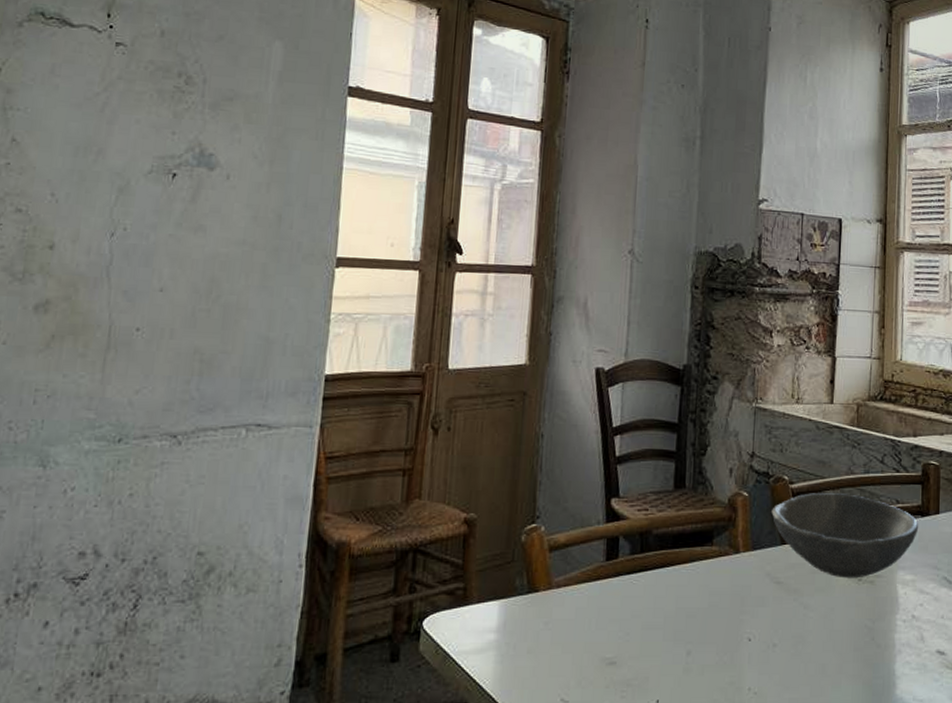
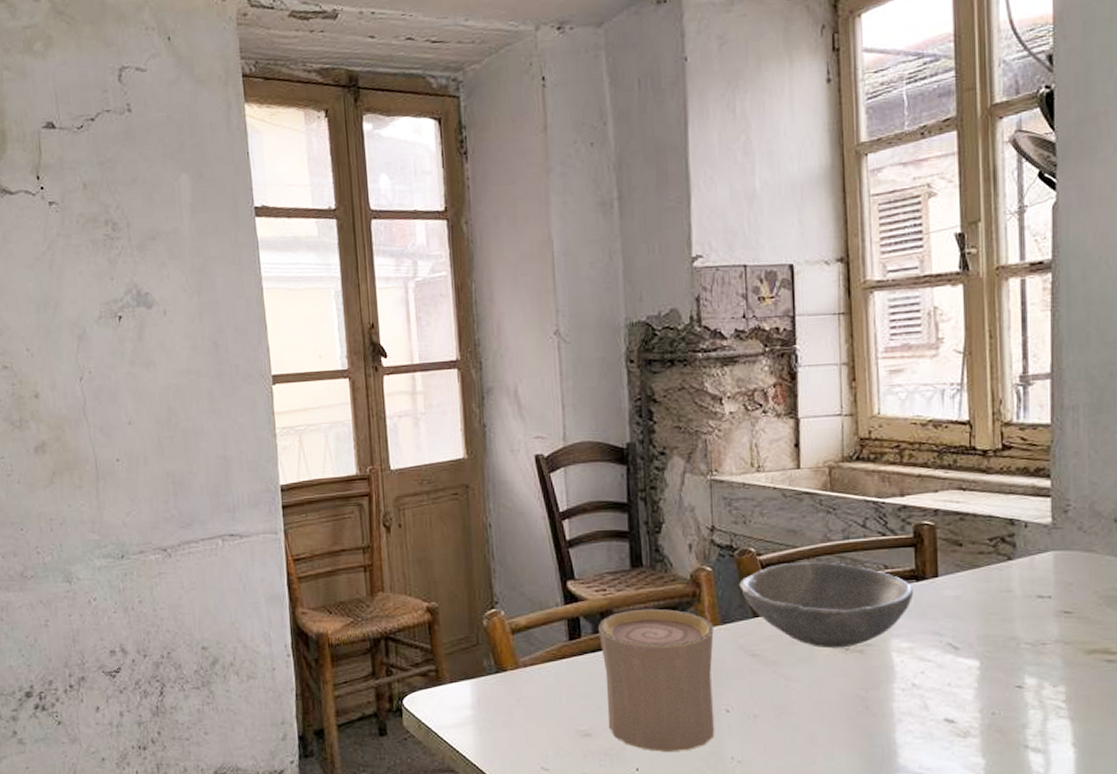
cup: none [634,531,744,682] -> present [598,608,715,752]

